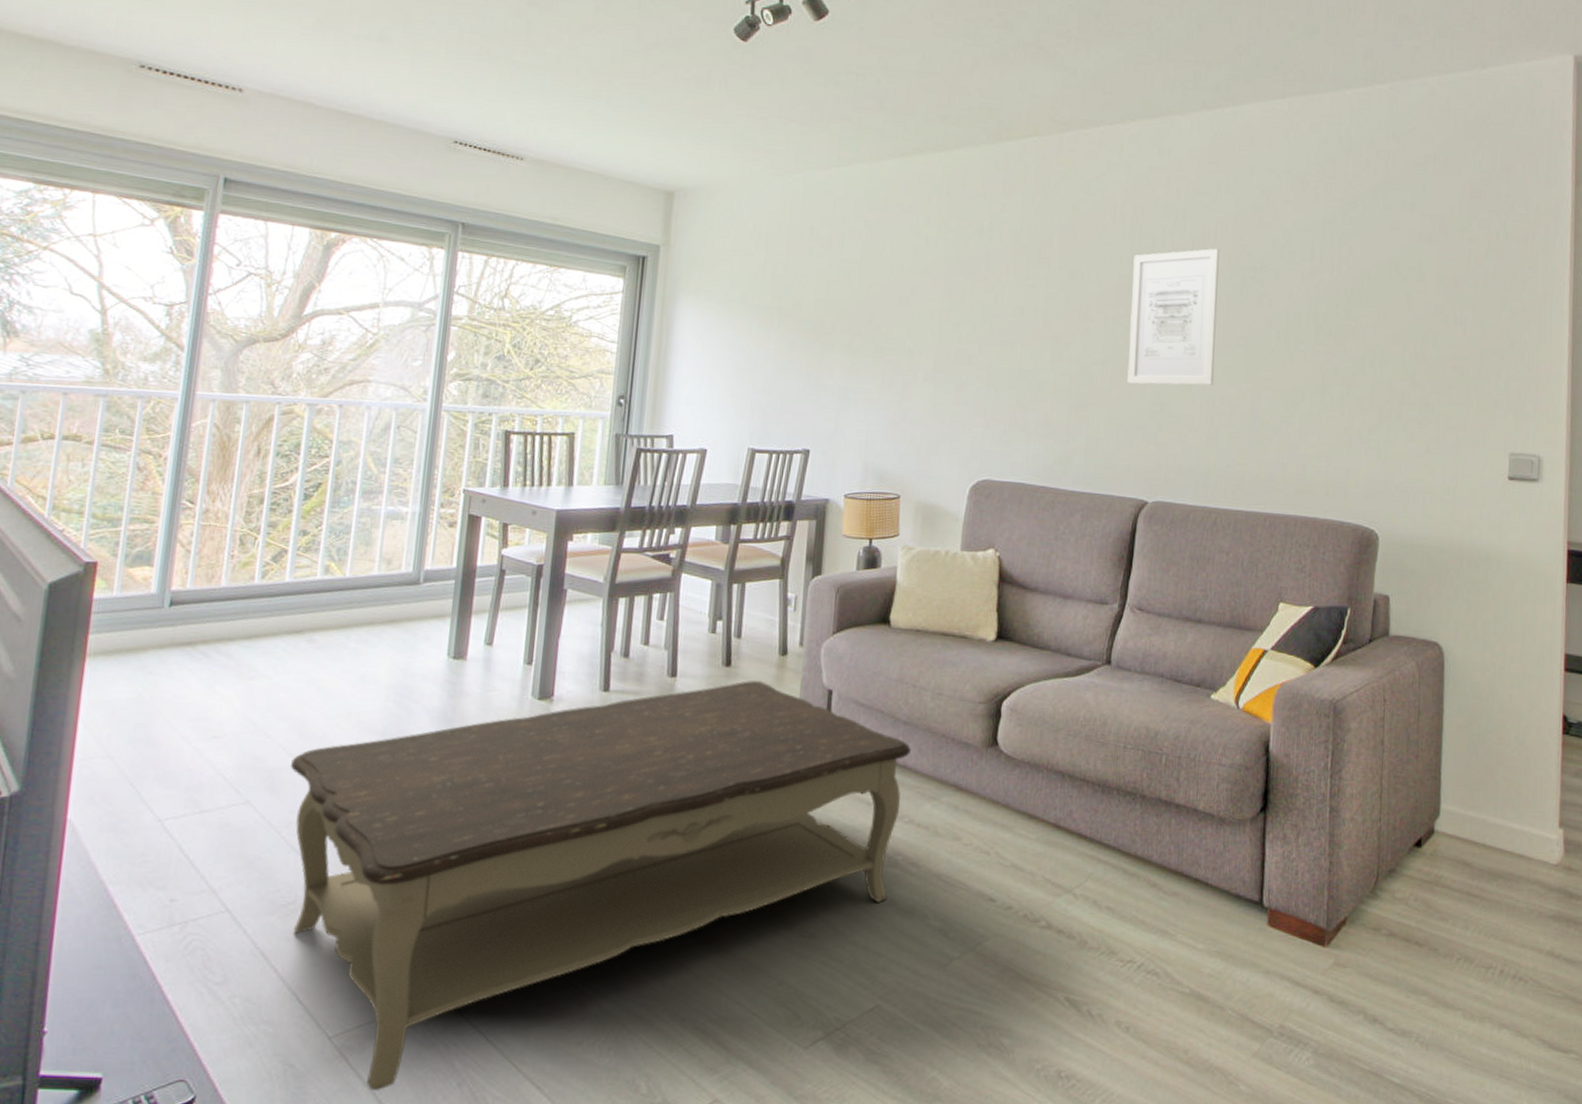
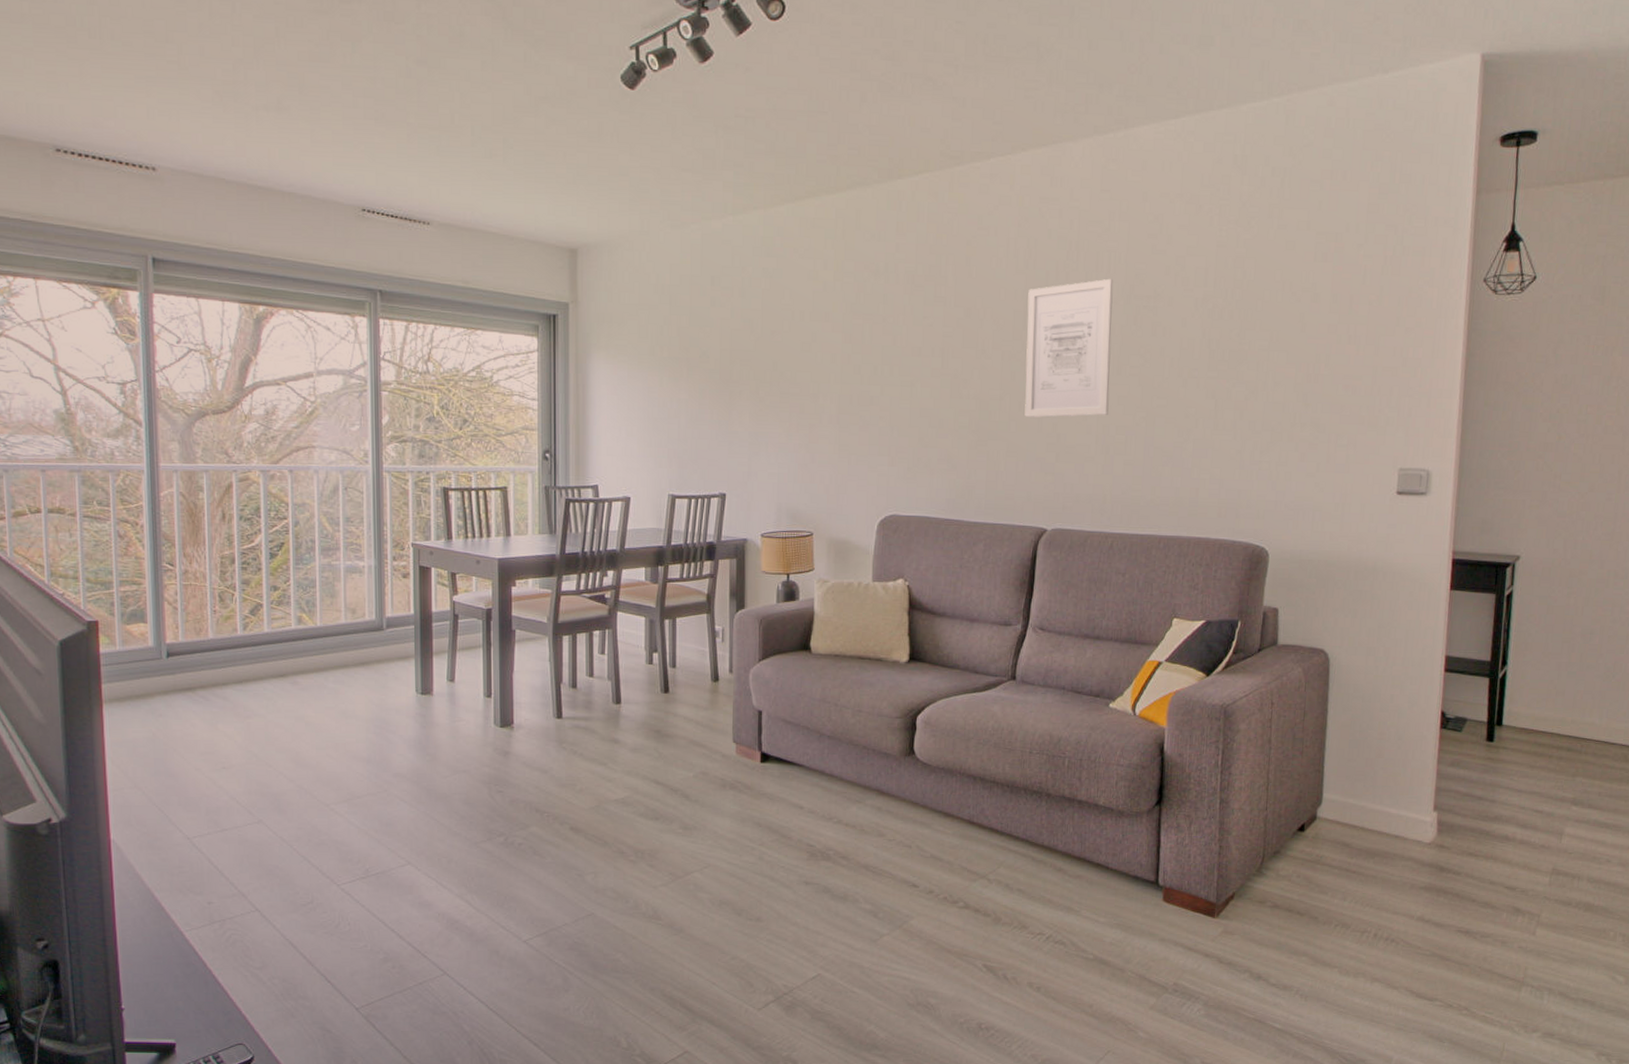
coffee table: present [291,680,911,1092] -> none [293,704,836,1050]

